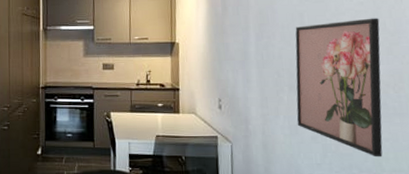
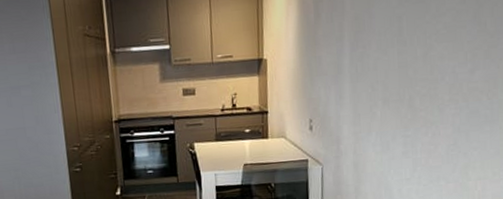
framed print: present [295,18,383,158] -> none [389,17,480,168]

